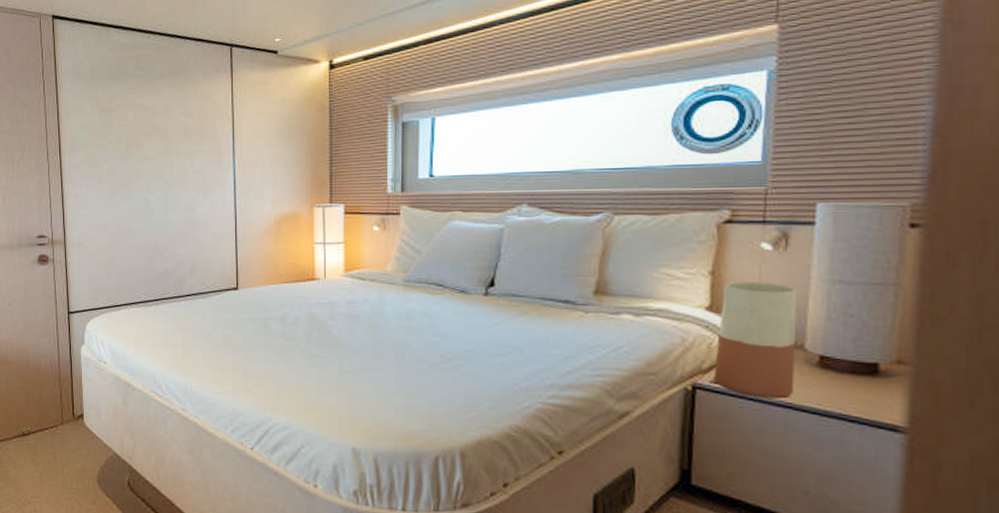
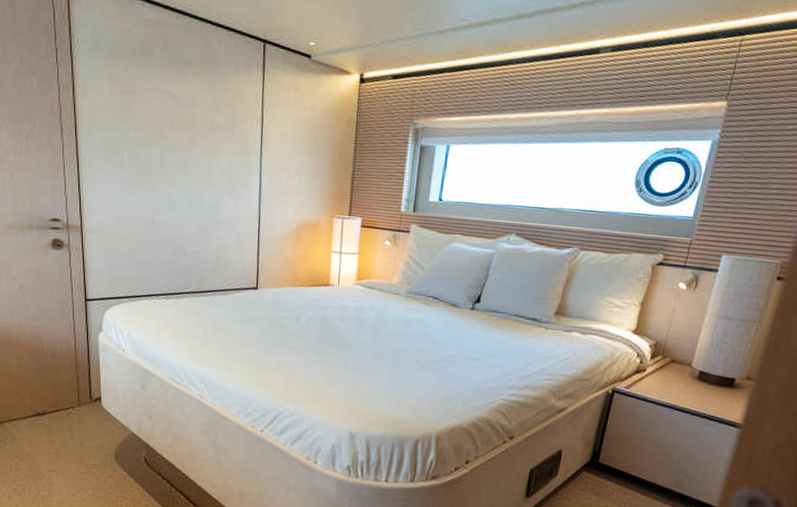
vase: present [714,280,798,399] -> none [627,311,696,402]

